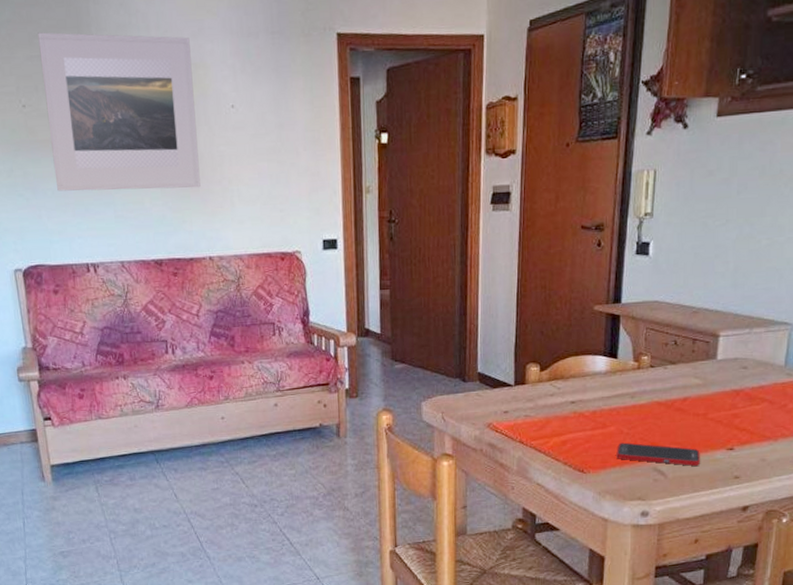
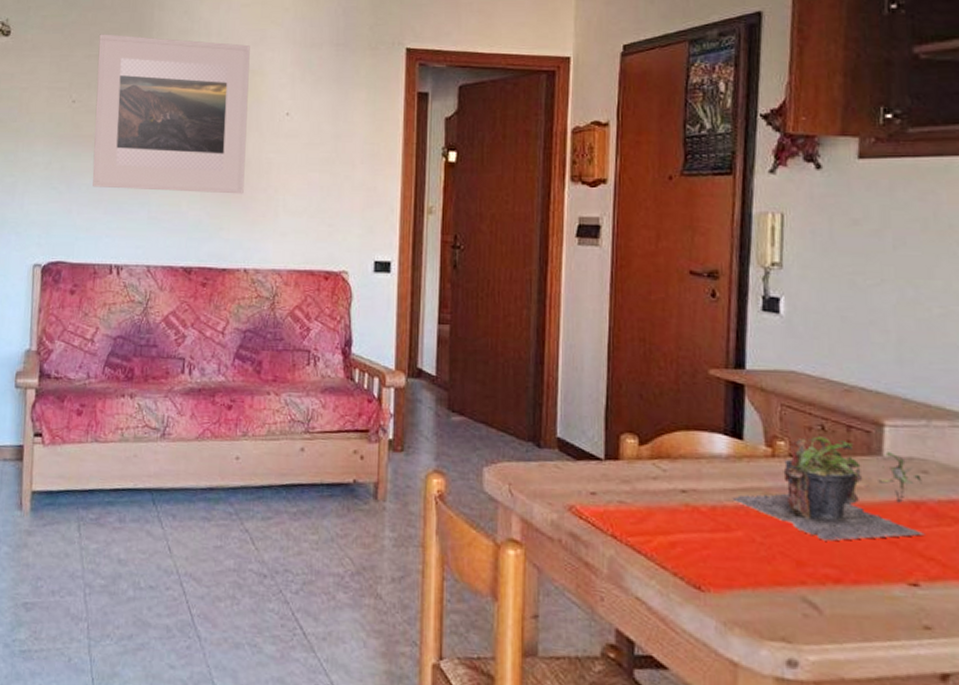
plant: none [608,349,742,426] -> present [732,436,925,541]
cell phone: present [616,442,700,466] -> none [747,555,870,603]

